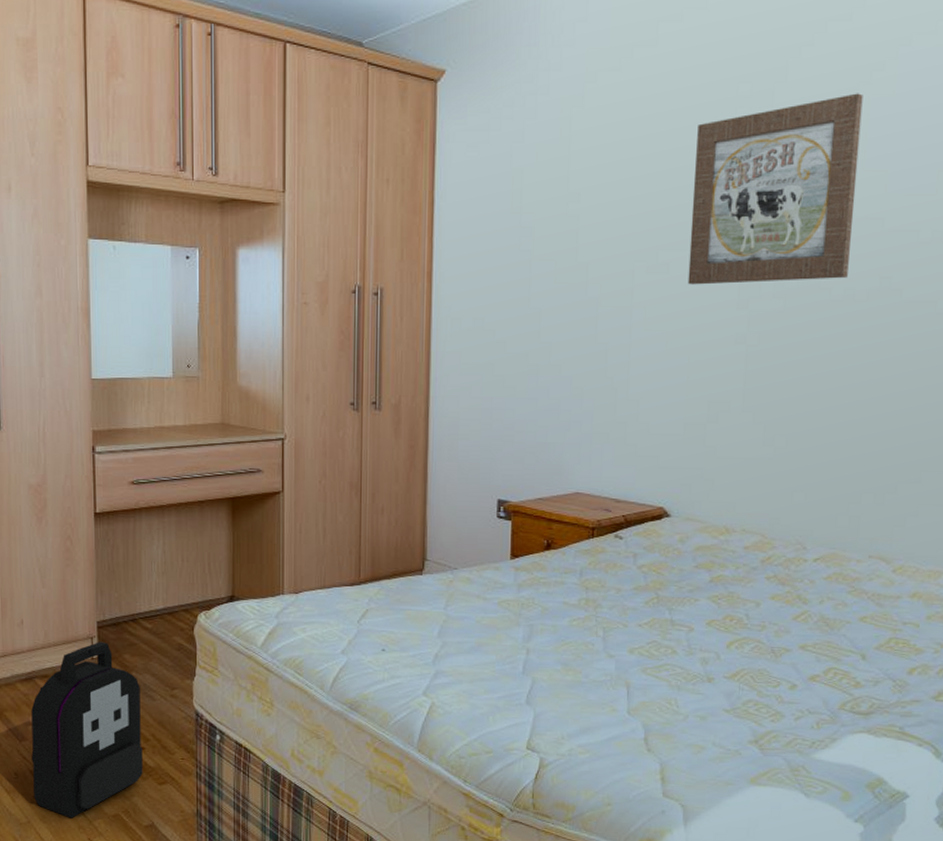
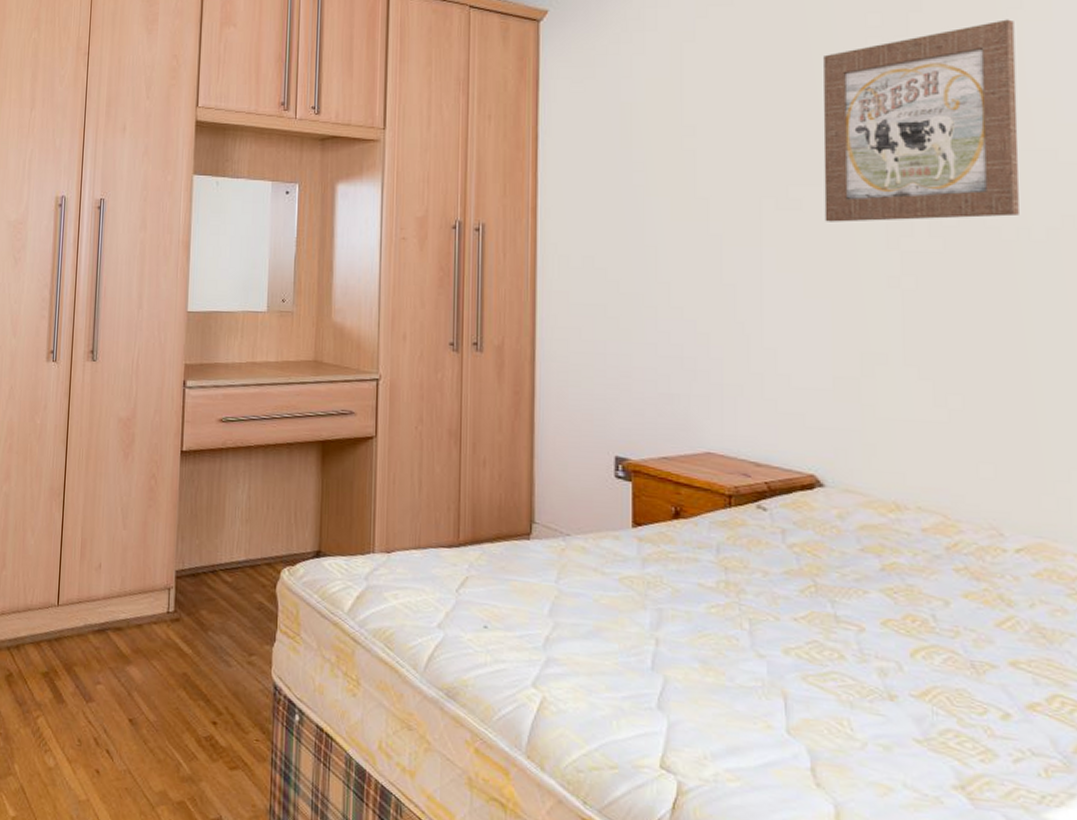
backpack: present [31,642,143,818] -> none [96,593,216,801]

